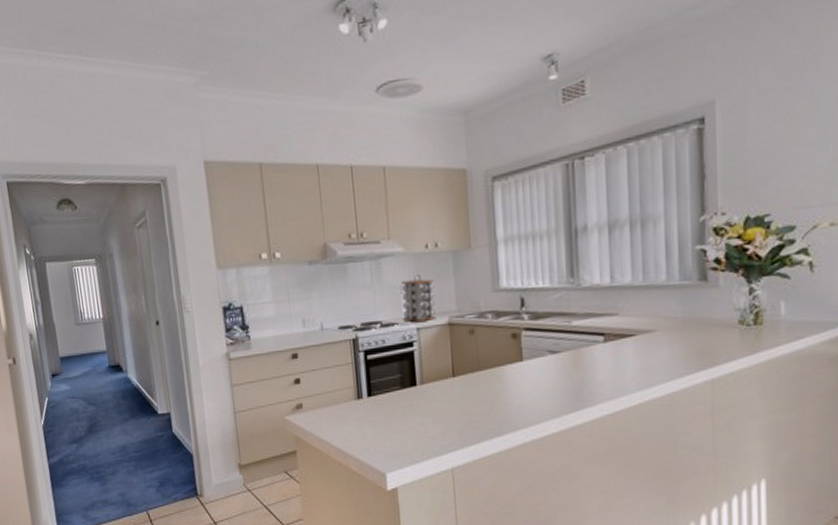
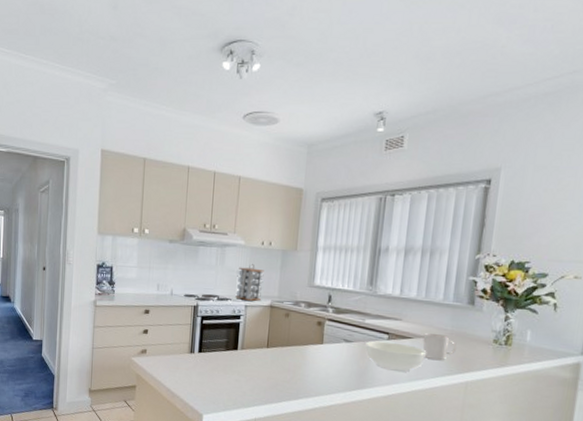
bowl: none [577,344,657,381] -> present [365,341,427,372]
mug: none [648,324,693,359] -> present [422,332,456,361]

